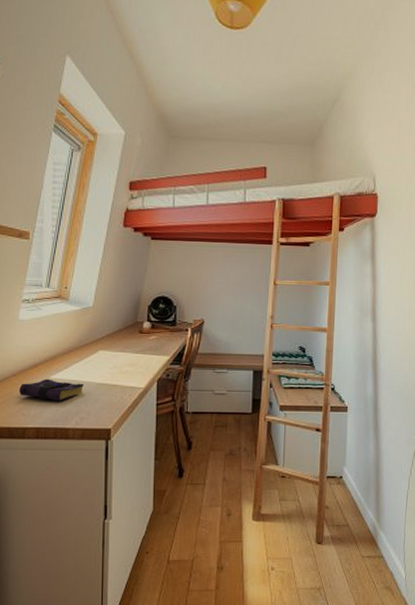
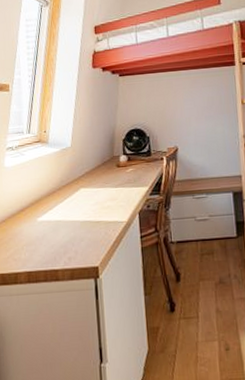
book: present [19,379,85,402] -> none [9,221,70,244]

